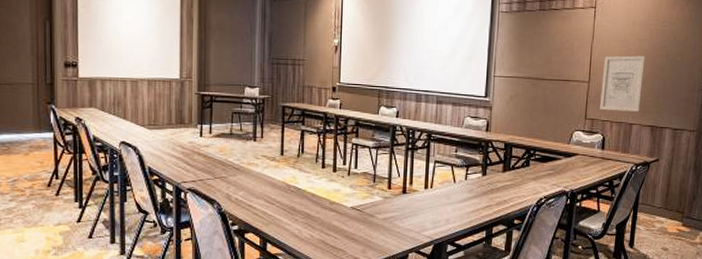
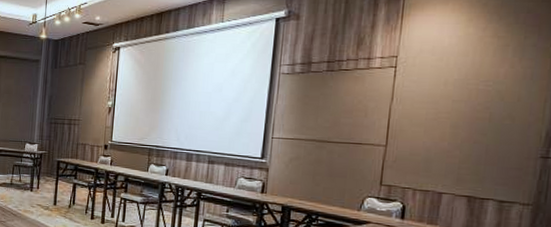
wall art: present [600,55,646,112] -> none [399,118,461,180]

